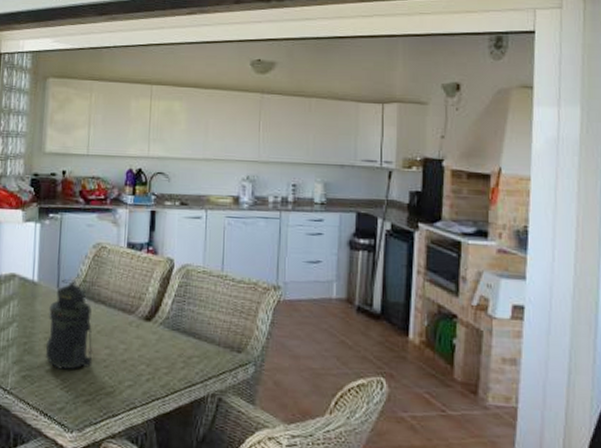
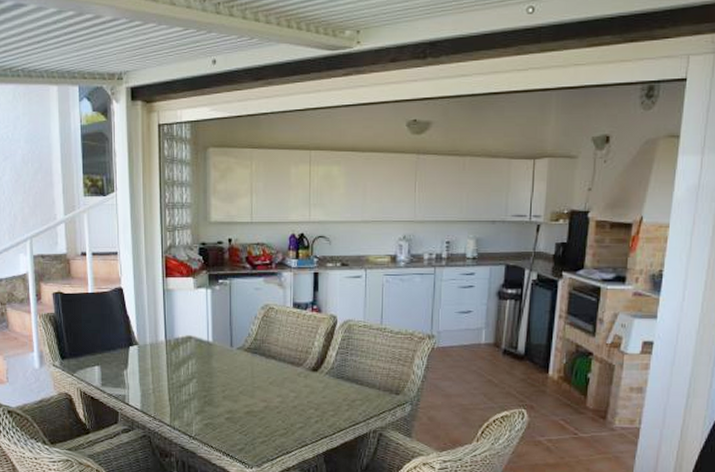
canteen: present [45,279,93,371] -> none [223,339,267,417]

